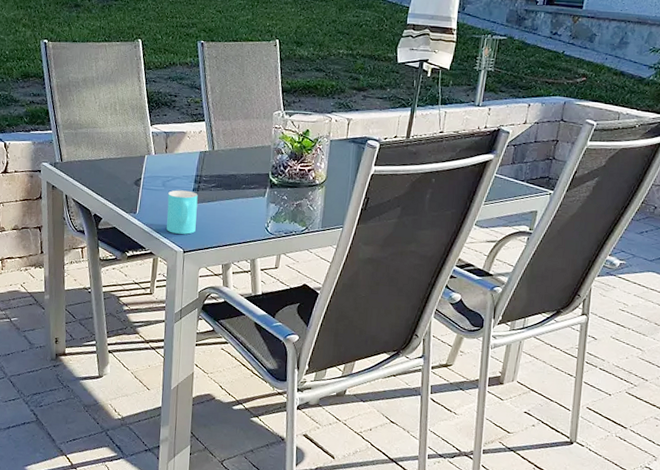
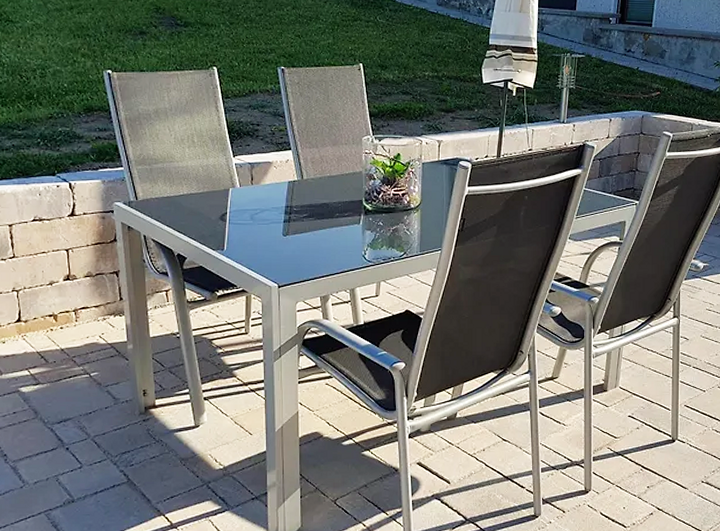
cup: present [166,190,198,234] -> none [257,222,290,268]

